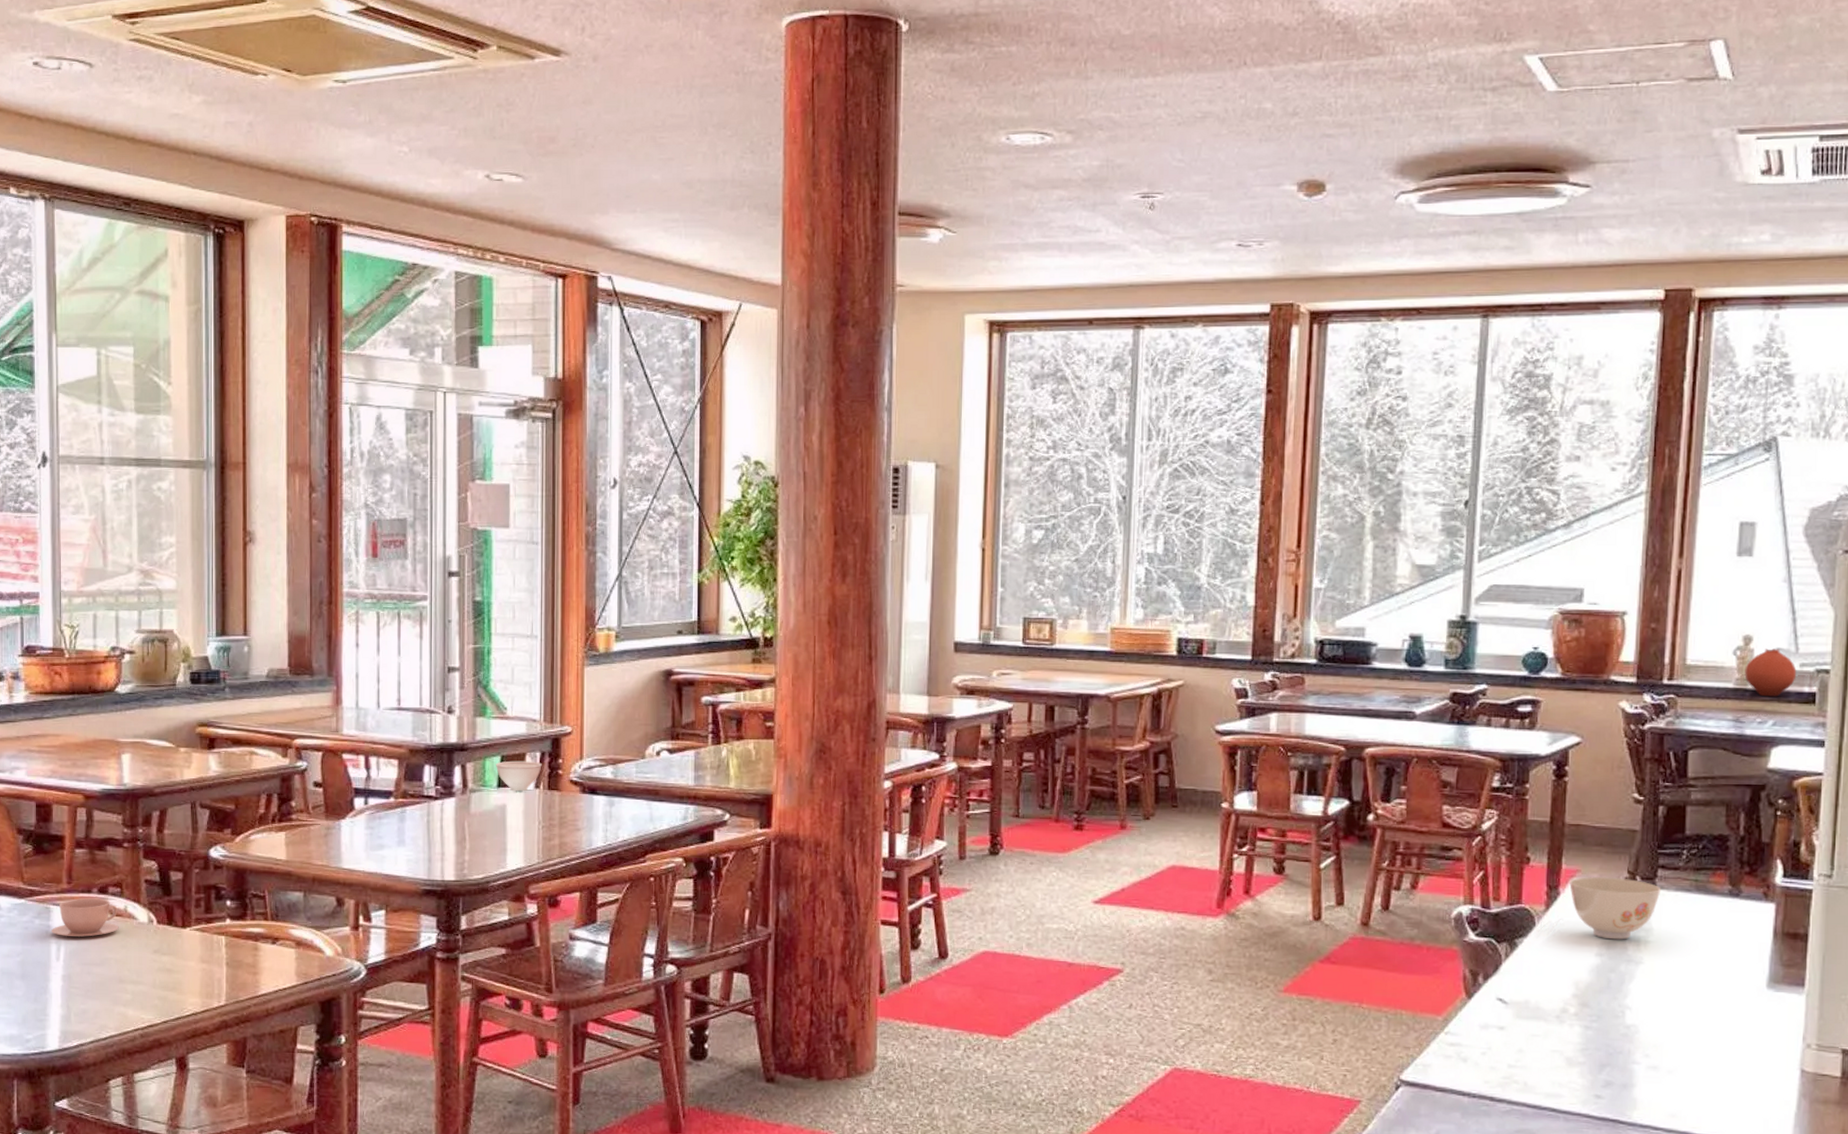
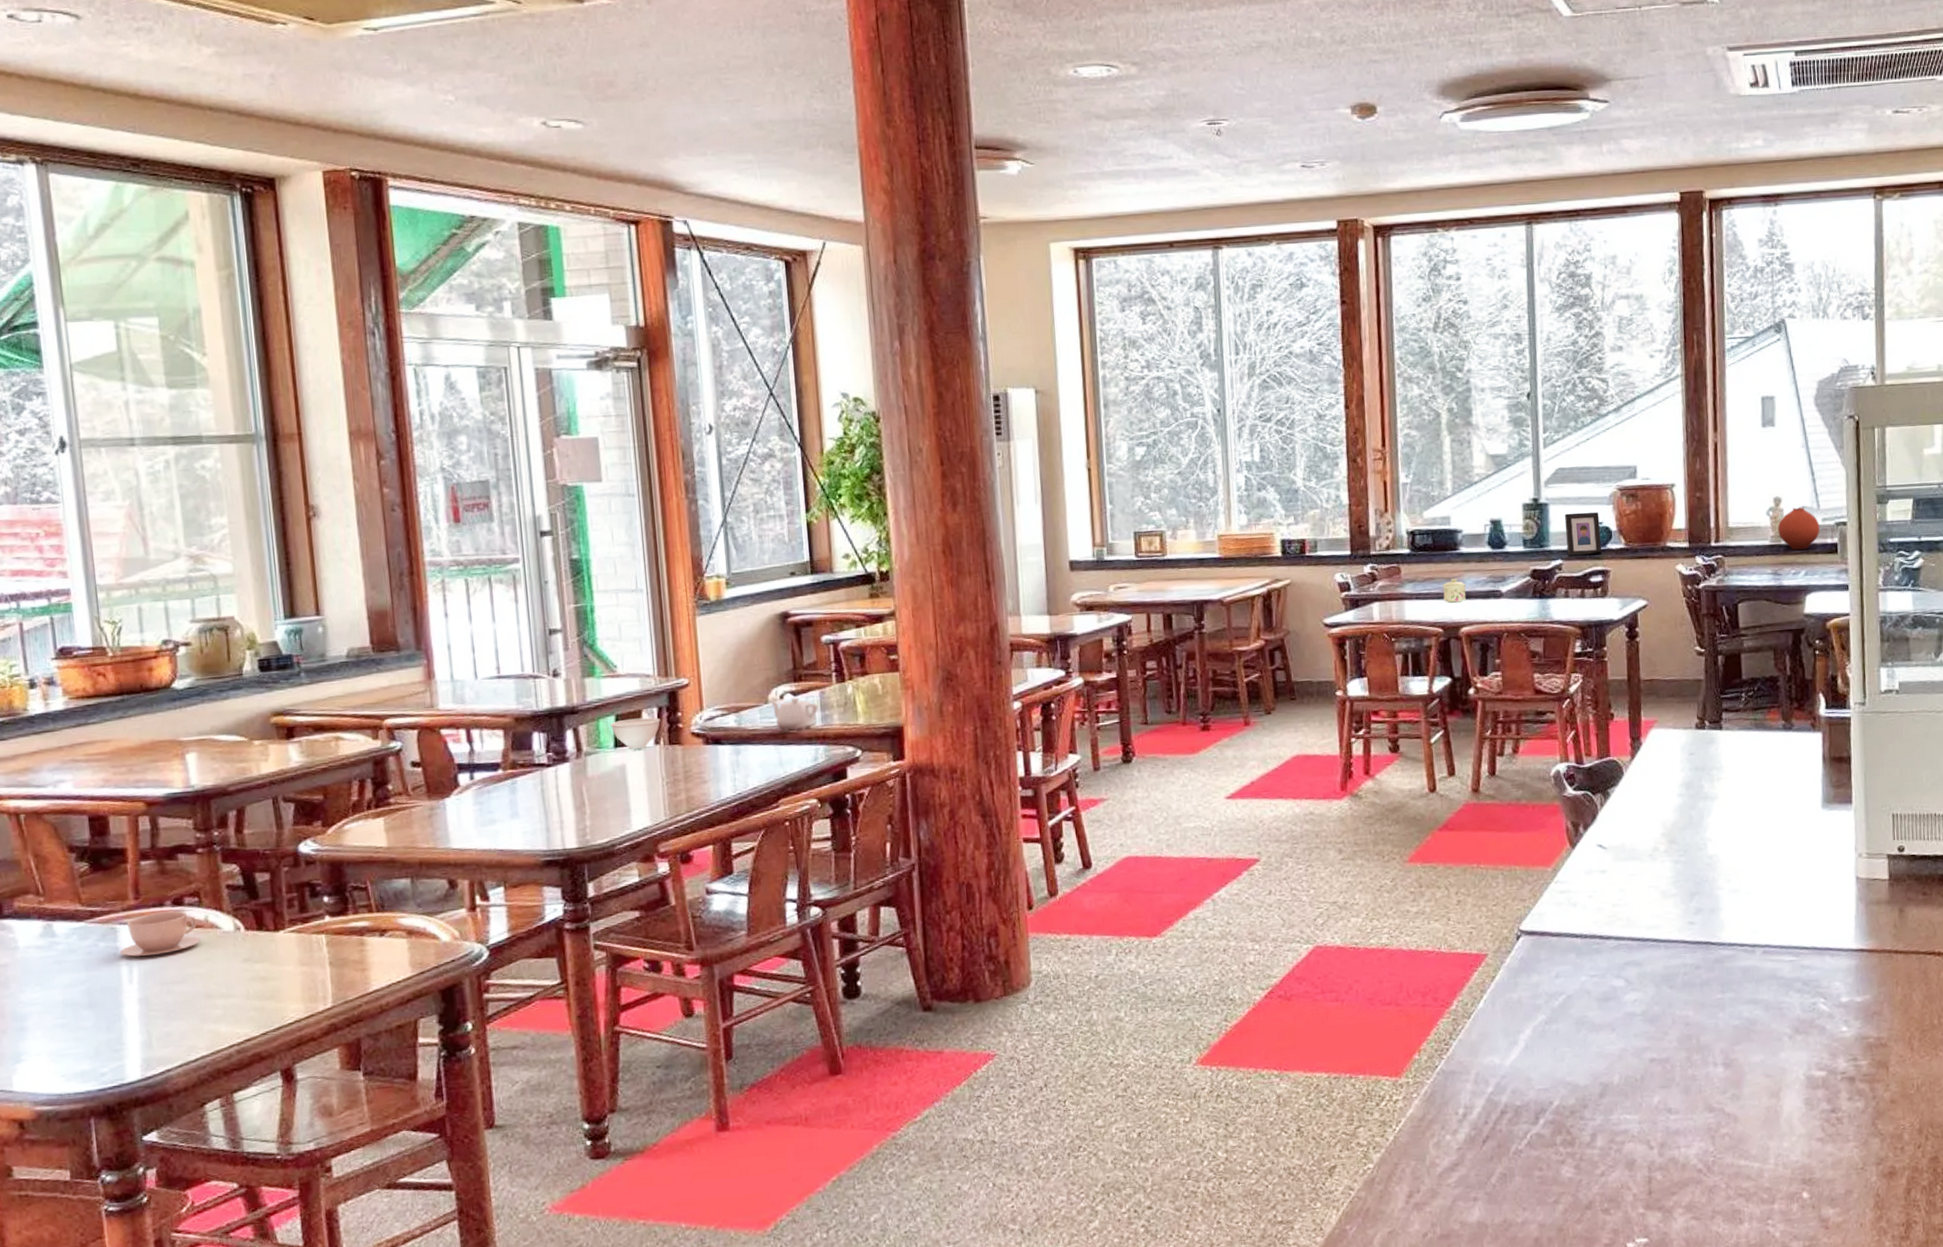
teapot: none [645,755,692,790] -> present [769,697,819,733]
sugar bowl: none [1349,695,1376,722] -> present [1442,579,1467,604]
picture frame: none [1494,635,1535,684] -> present [1565,512,1602,557]
bowl: present [1569,877,1661,940] -> none [1649,724,1727,781]

